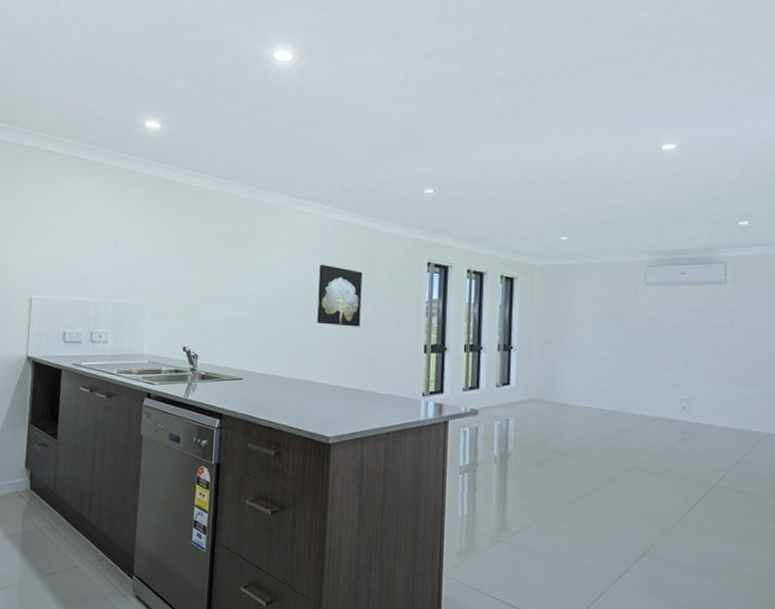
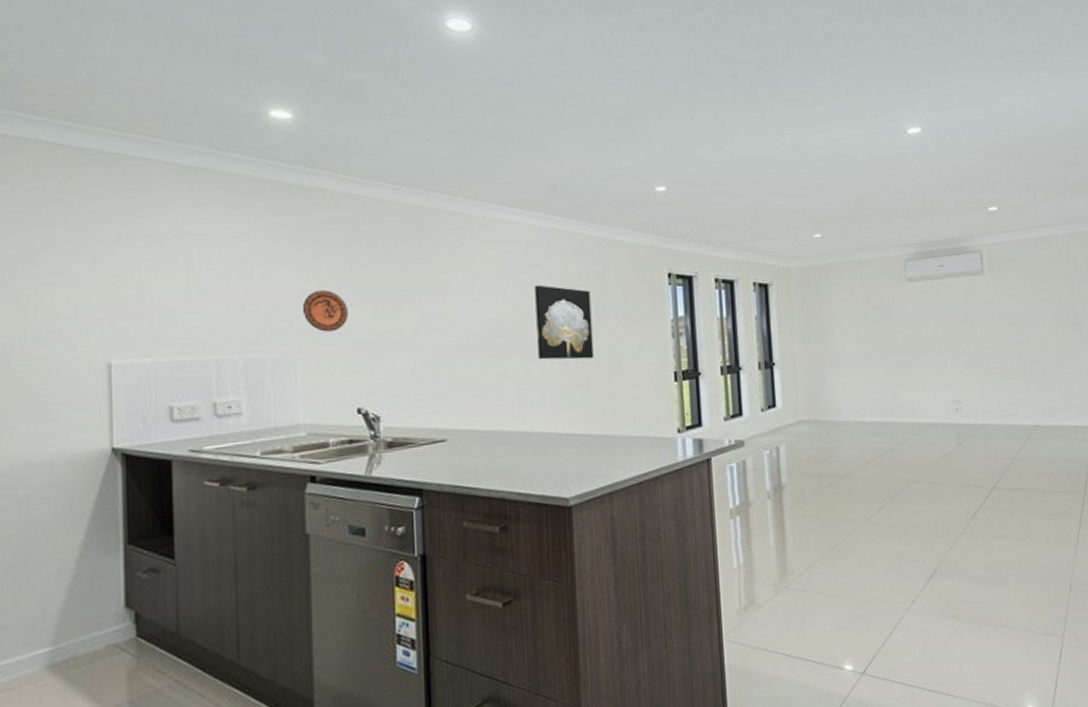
decorative plate: none [153,256,184,288] -> present [302,290,348,332]

